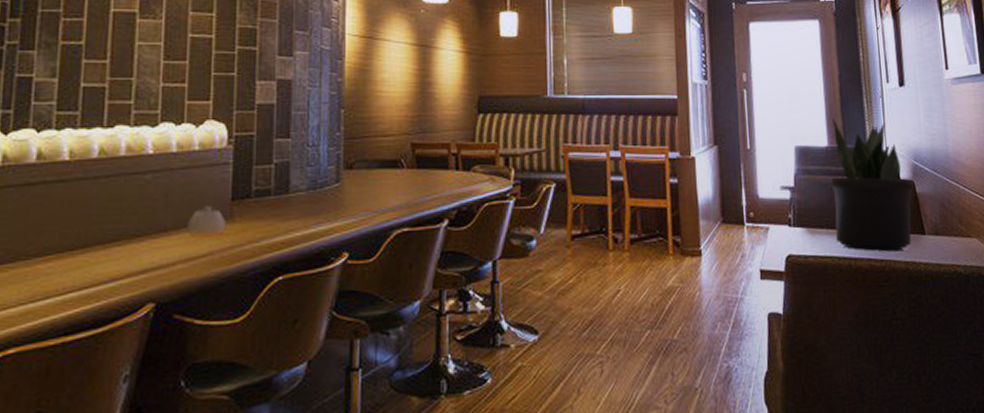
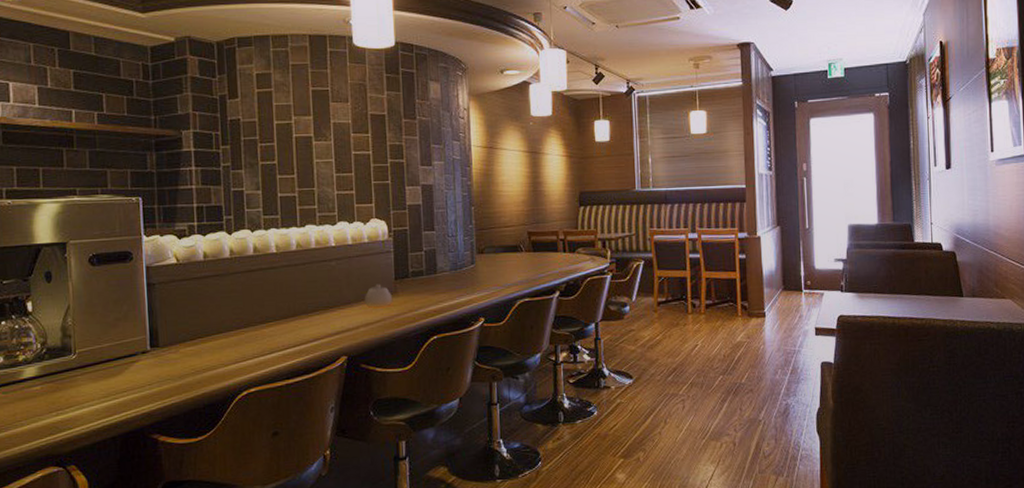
planter: present [831,119,915,251] -> none [879,200,956,311]

